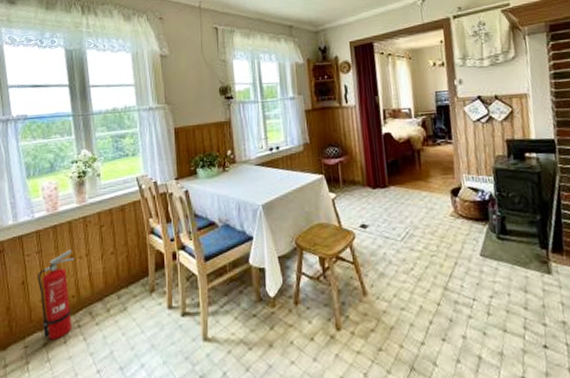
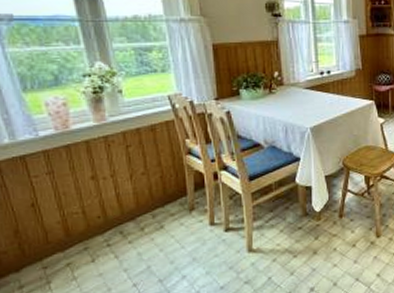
fire extinguisher: present [38,250,75,340] -> none [51,170,100,260]

